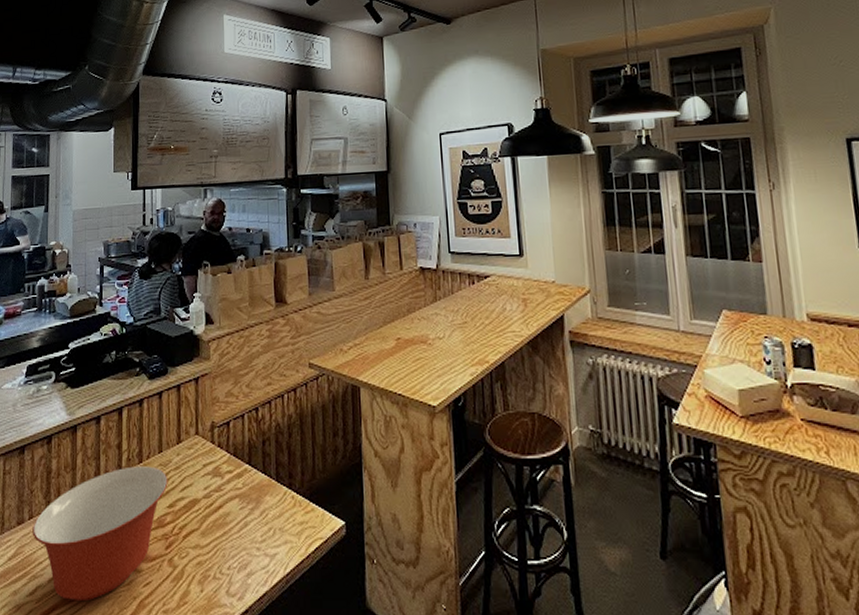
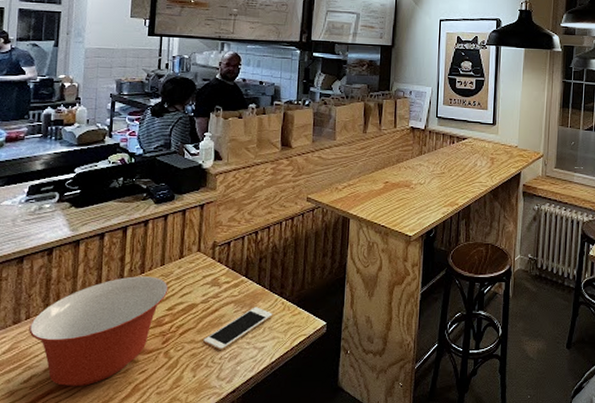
cell phone: none [209,502,283,557] -> present [203,307,273,350]

